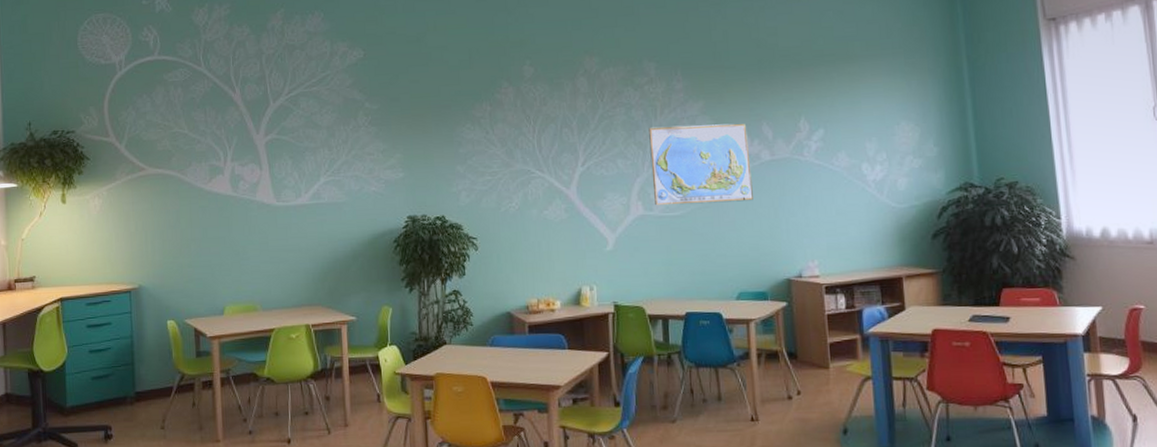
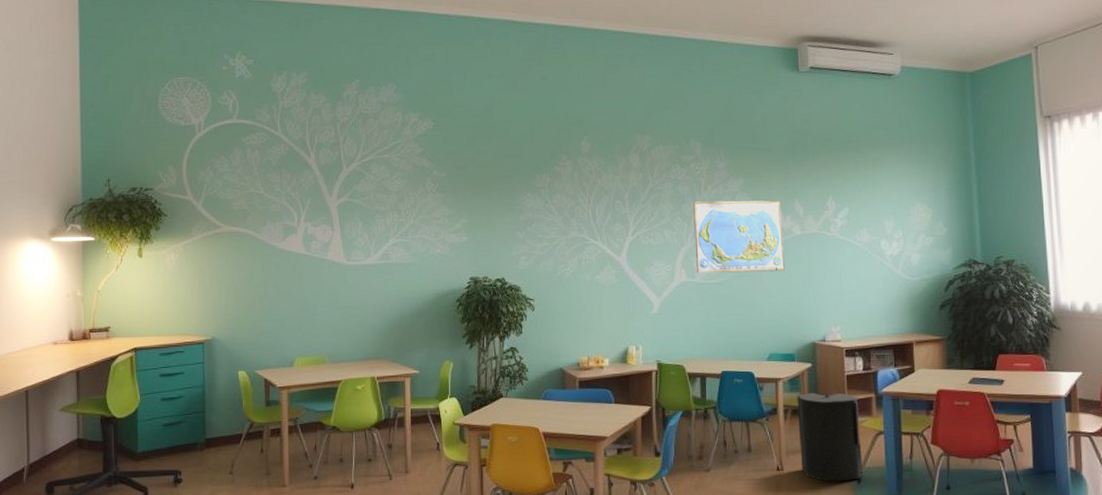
trash can: none [771,332,849,433] -> present [797,390,863,482]

